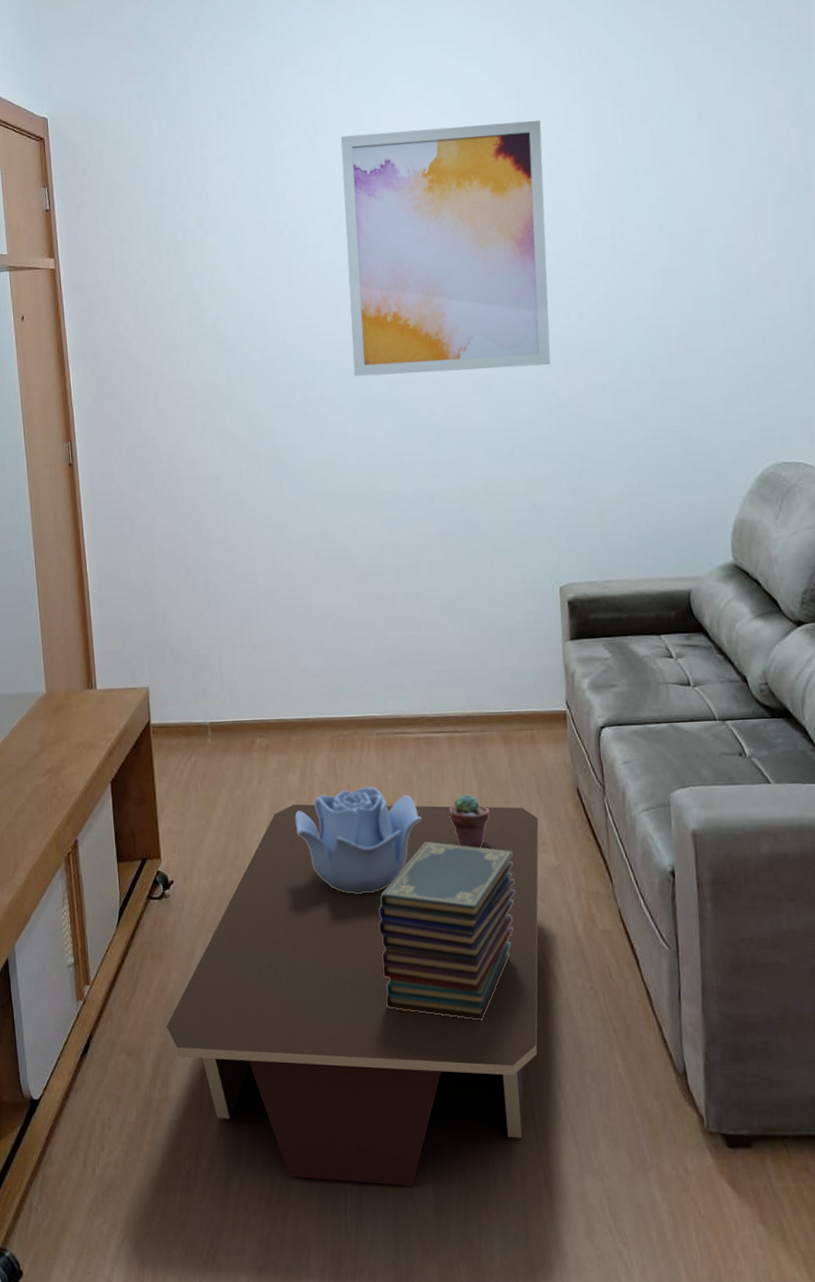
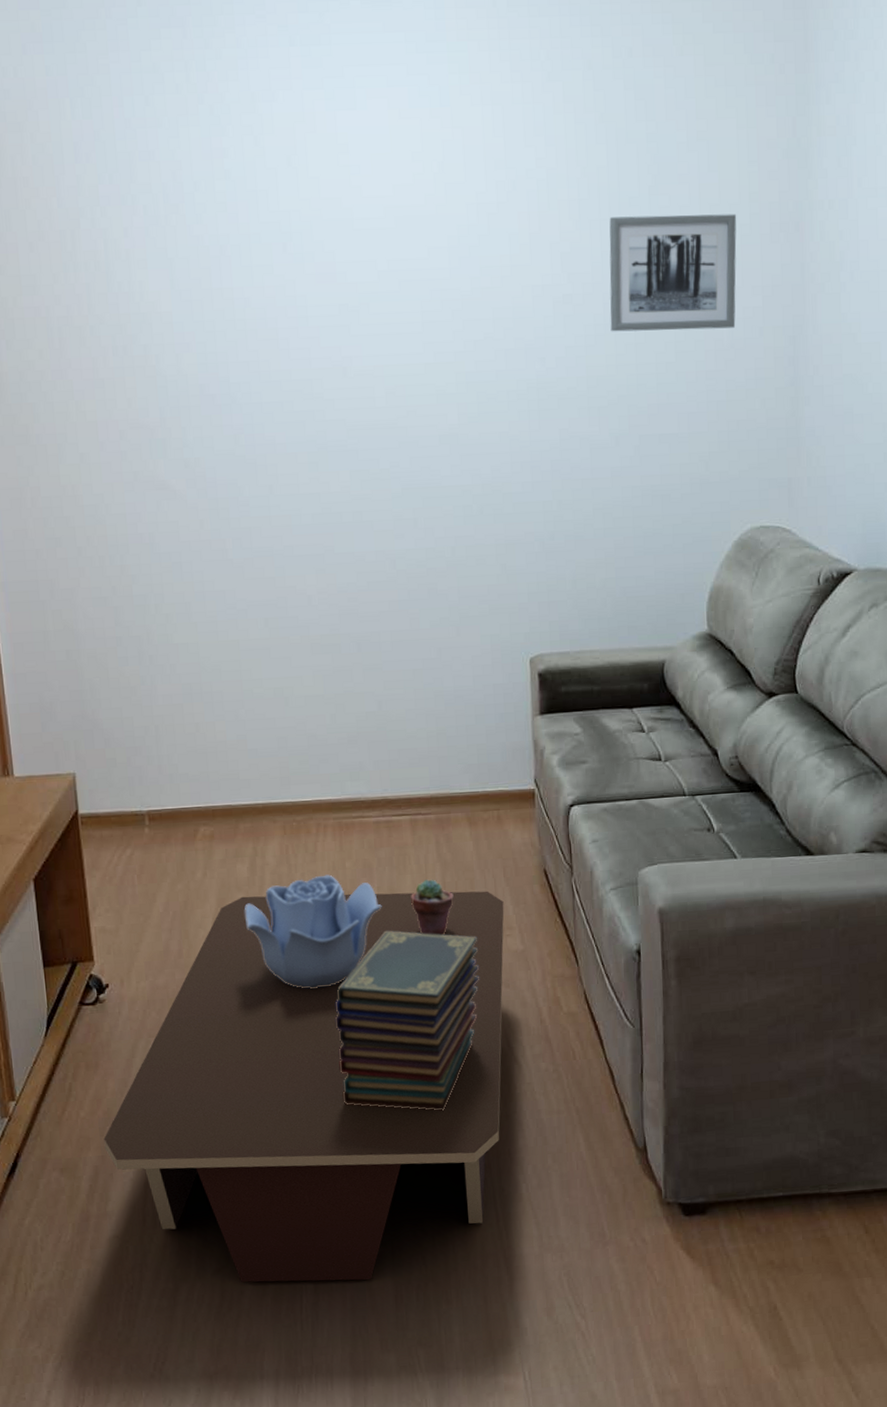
wall art: present [340,119,551,377] -> none [290,132,525,422]
wall art: none [626,178,751,289] -> present [609,214,737,332]

